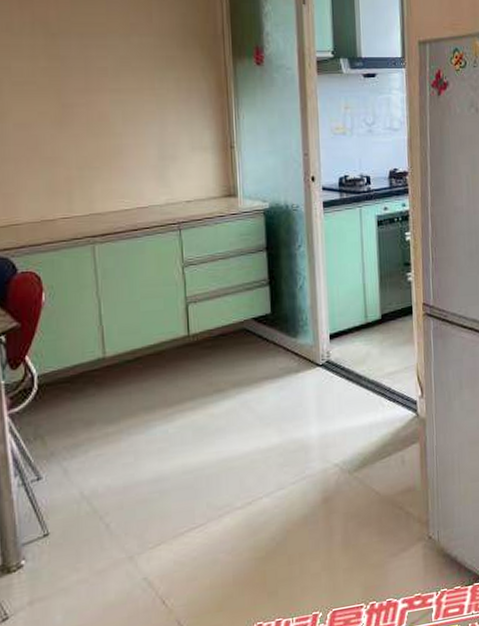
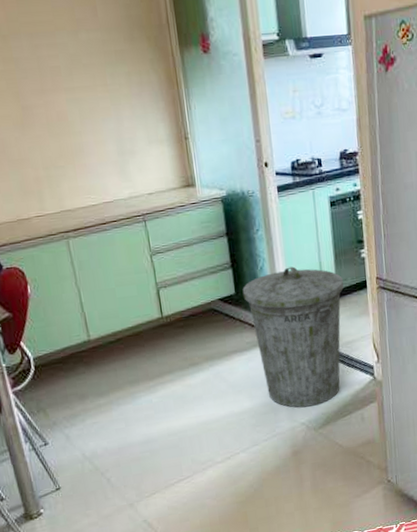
trash can: none [279,287,388,446] -> present [242,266,344,408]

